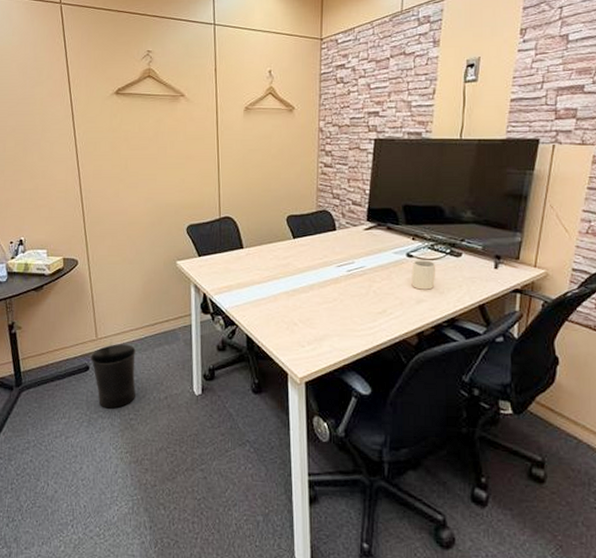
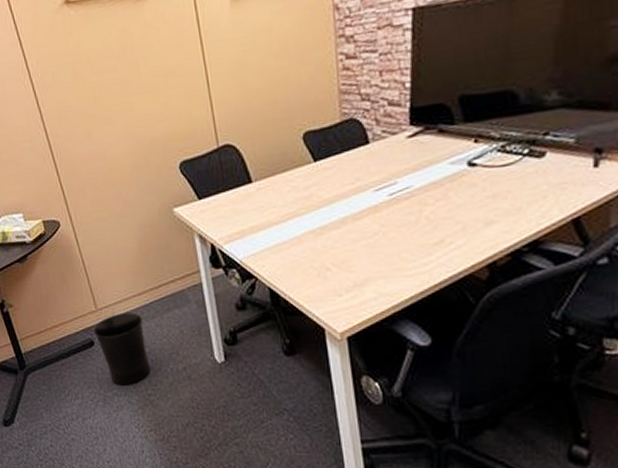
mug: present [411,260,436,290] -> none [475,167,510,208]

